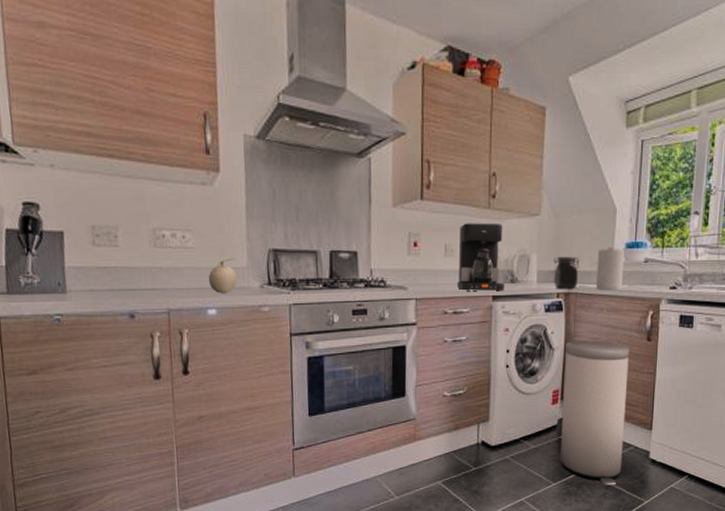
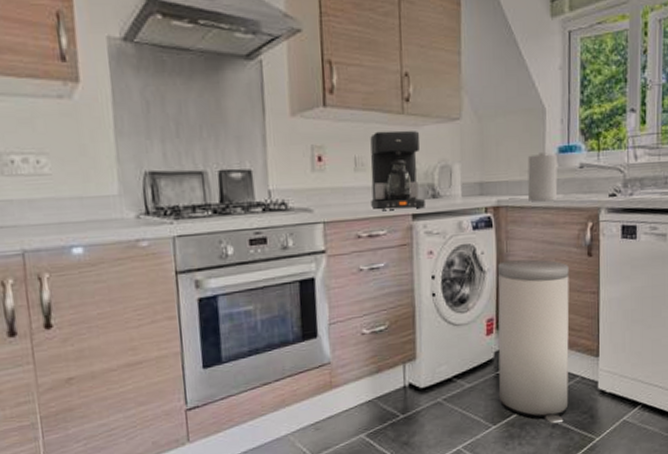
fruit: present [208,258,237,293] -> none [70,184,107,228]
jar: present [554,256,579,290] -> none [479,164,508,204]

